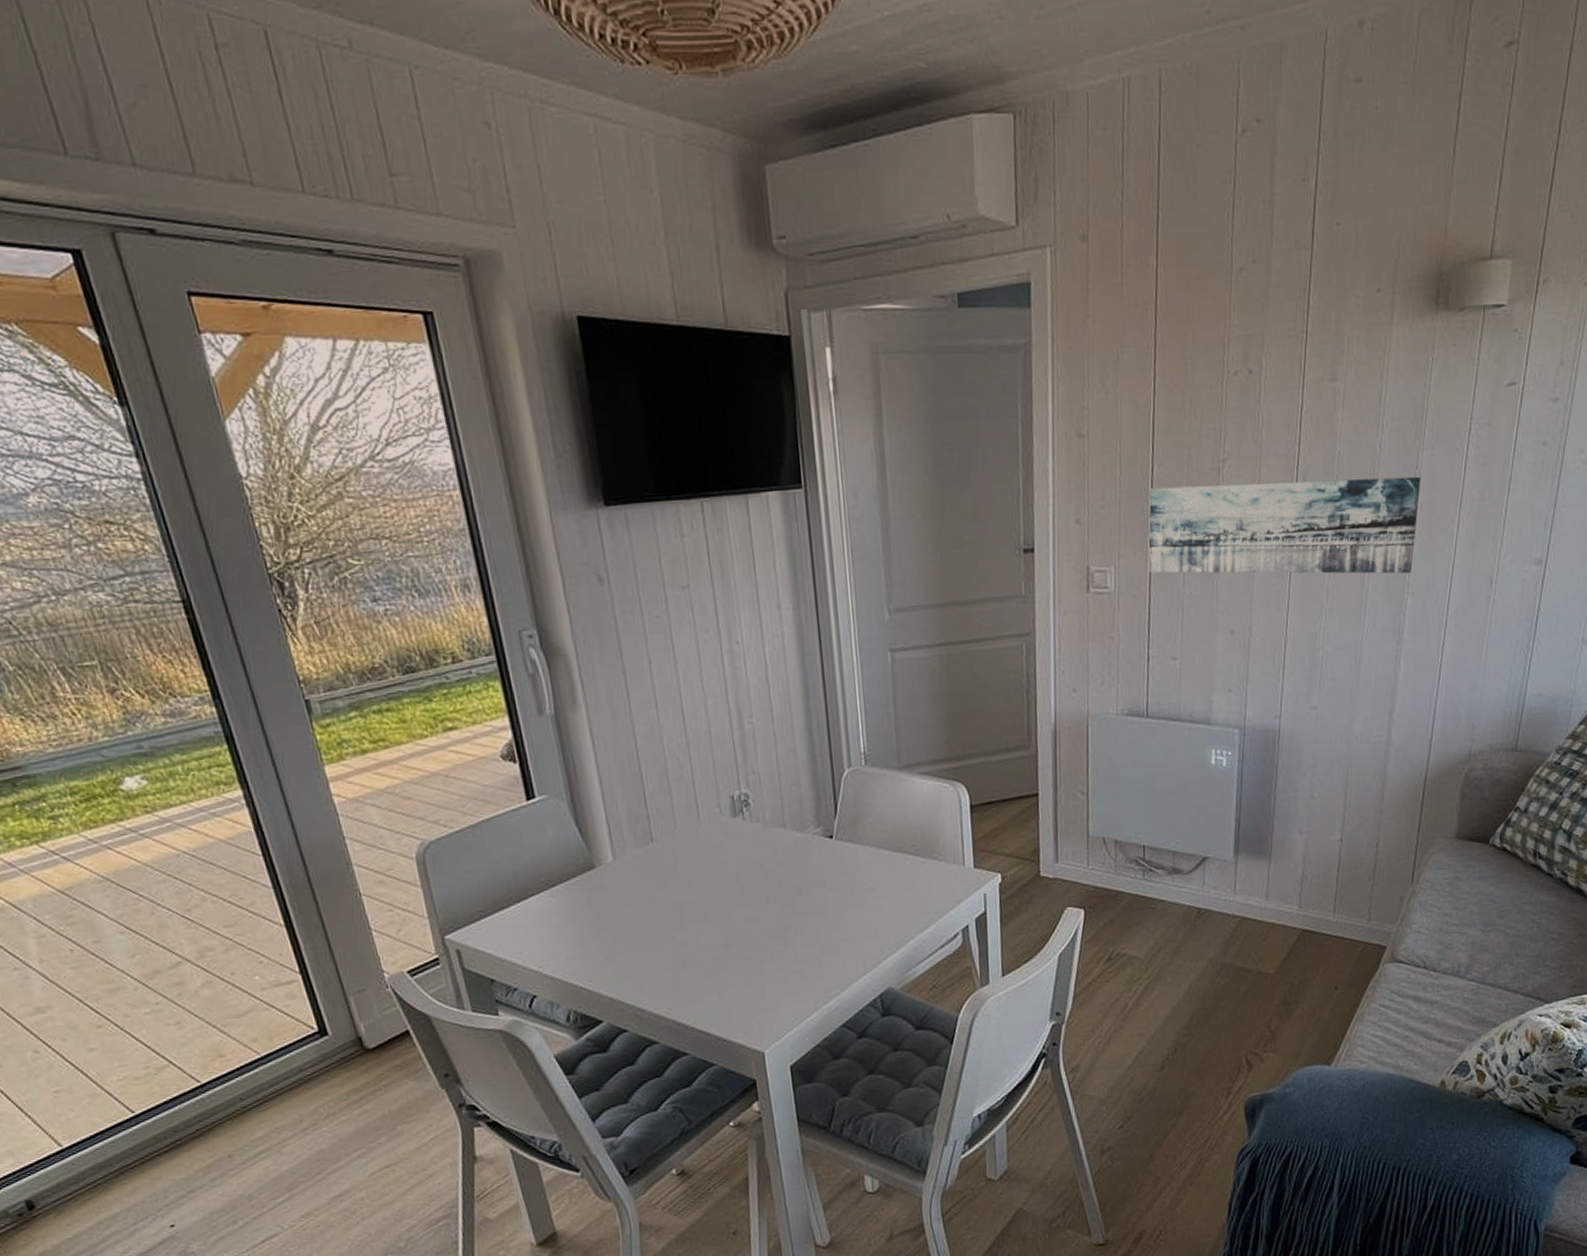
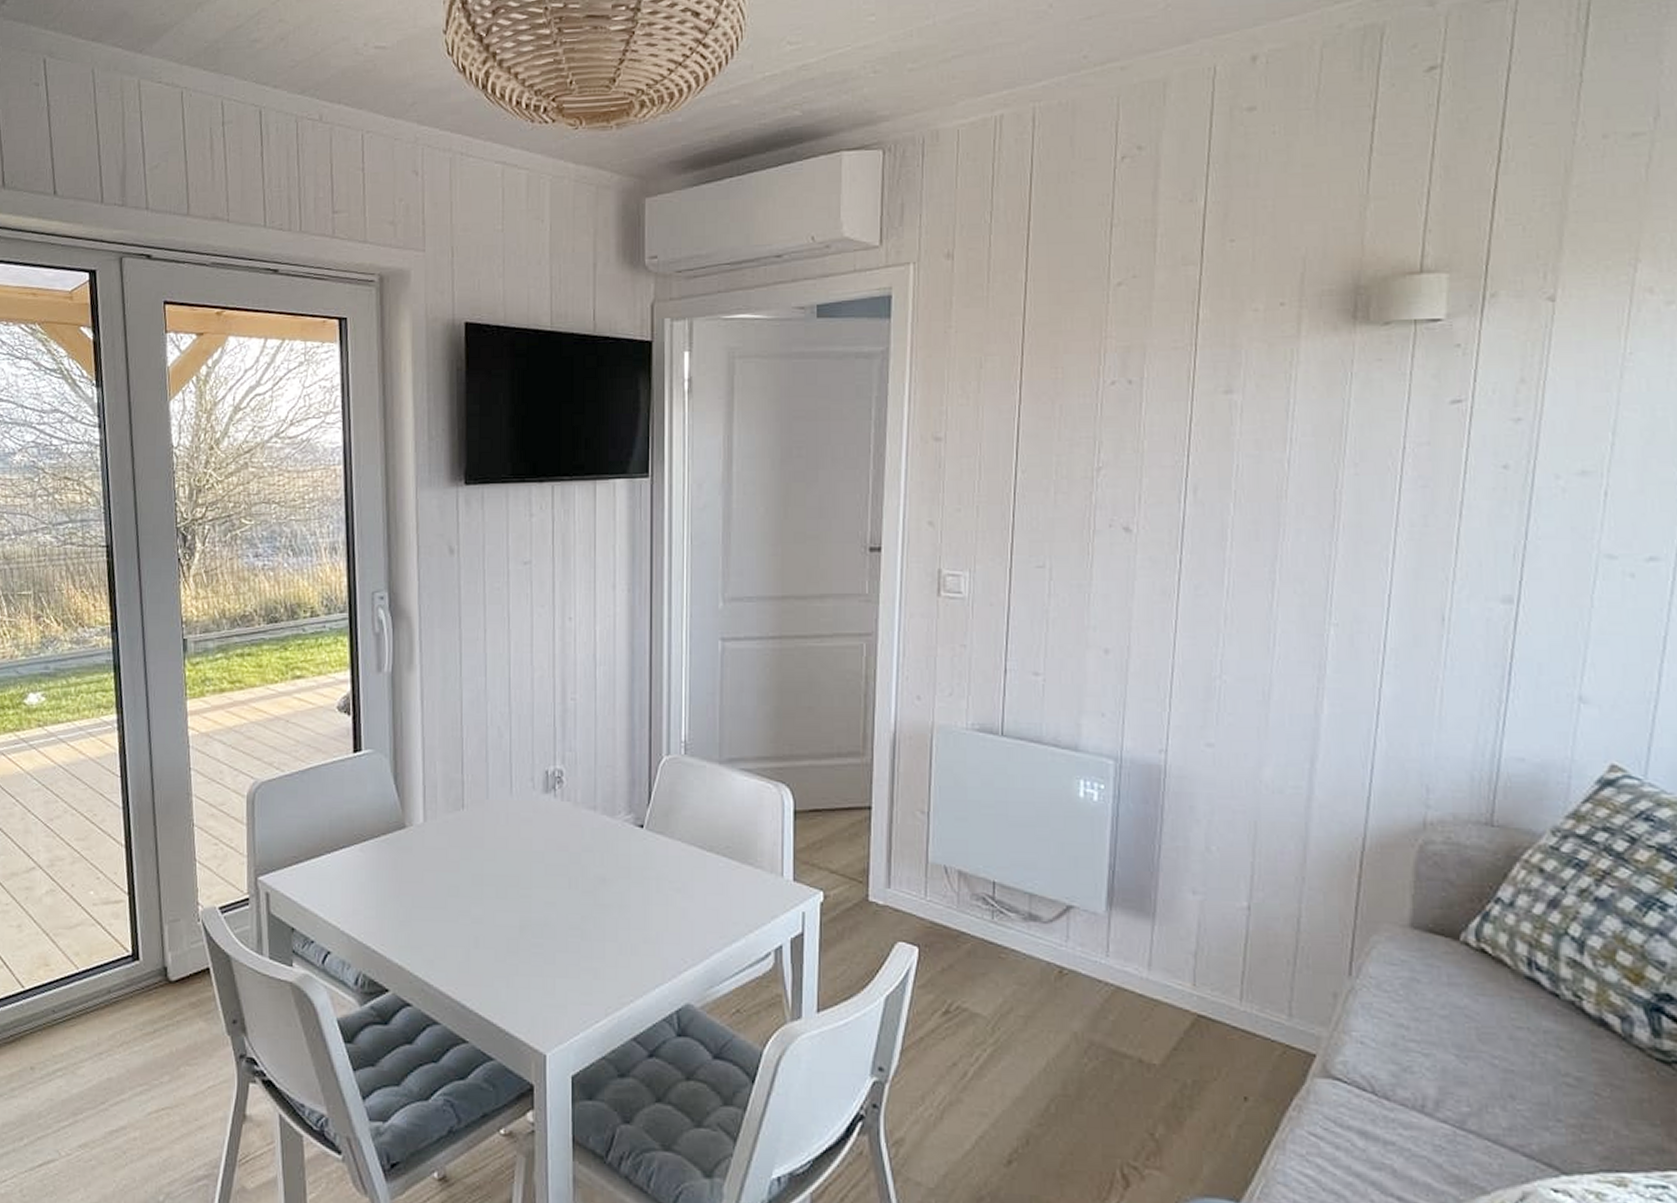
wall art: present [1148,476,1421,574] -> none [1009,493,1343,602]

